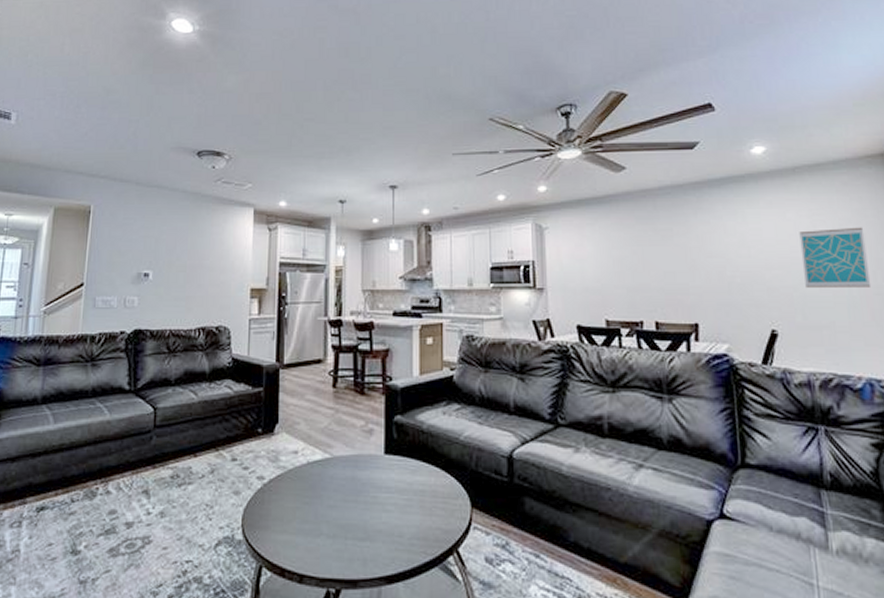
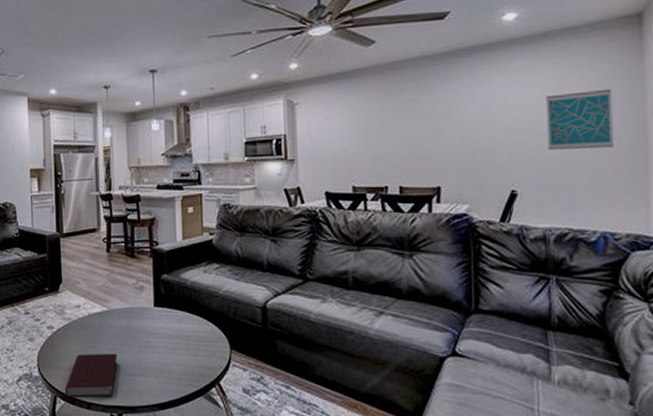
book: none [272,511,339,569] -> present [64,353,118,398]

